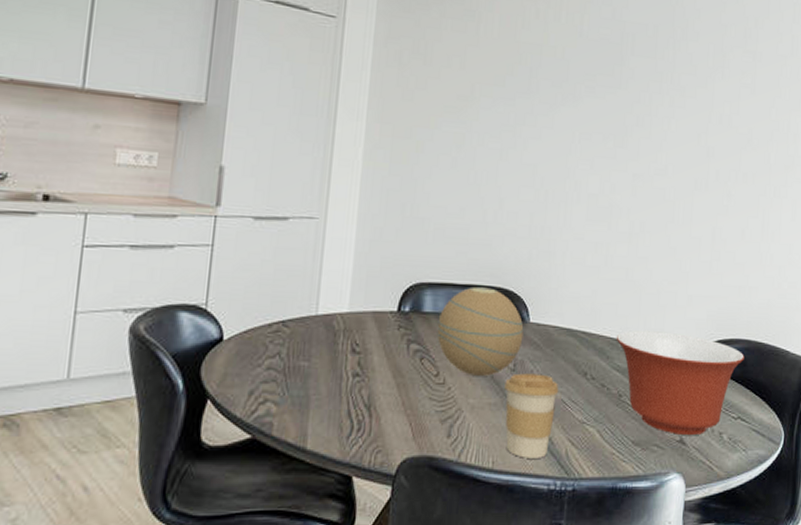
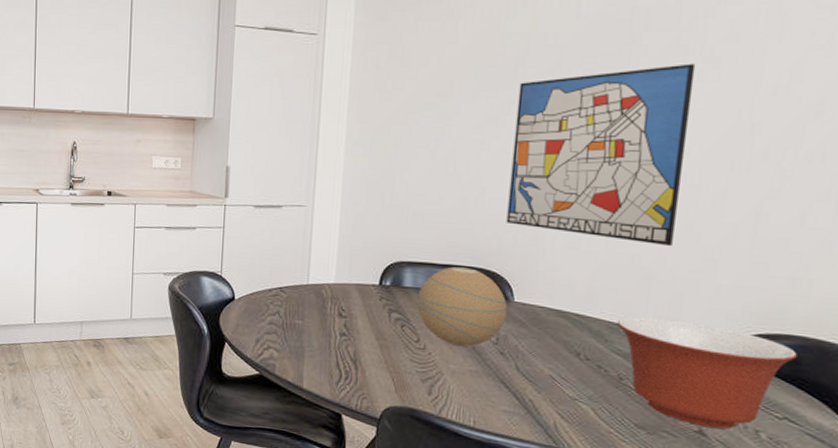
coffee cup: present [504,373,559,458] -> none [486,347,547,425]
wall art: none [522,89,669,260] -> present [506,63,696,247]

